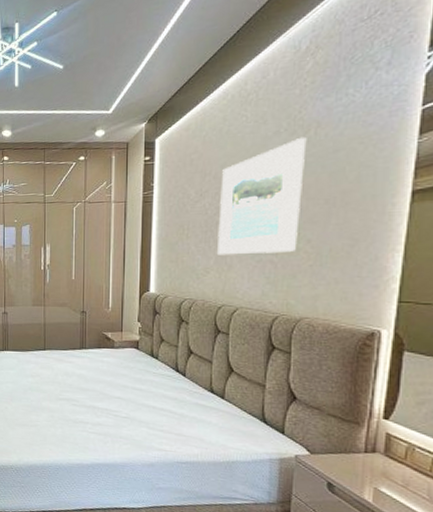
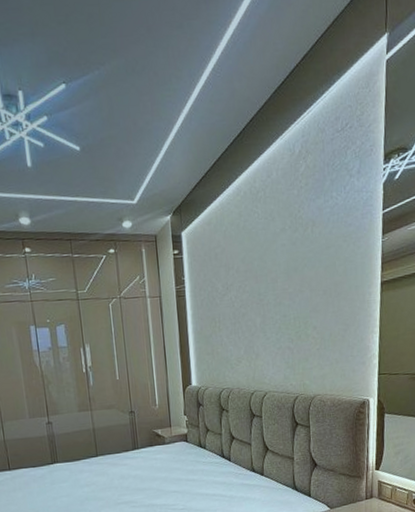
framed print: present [218,137,307,255] -> none [243,234,307,345]

